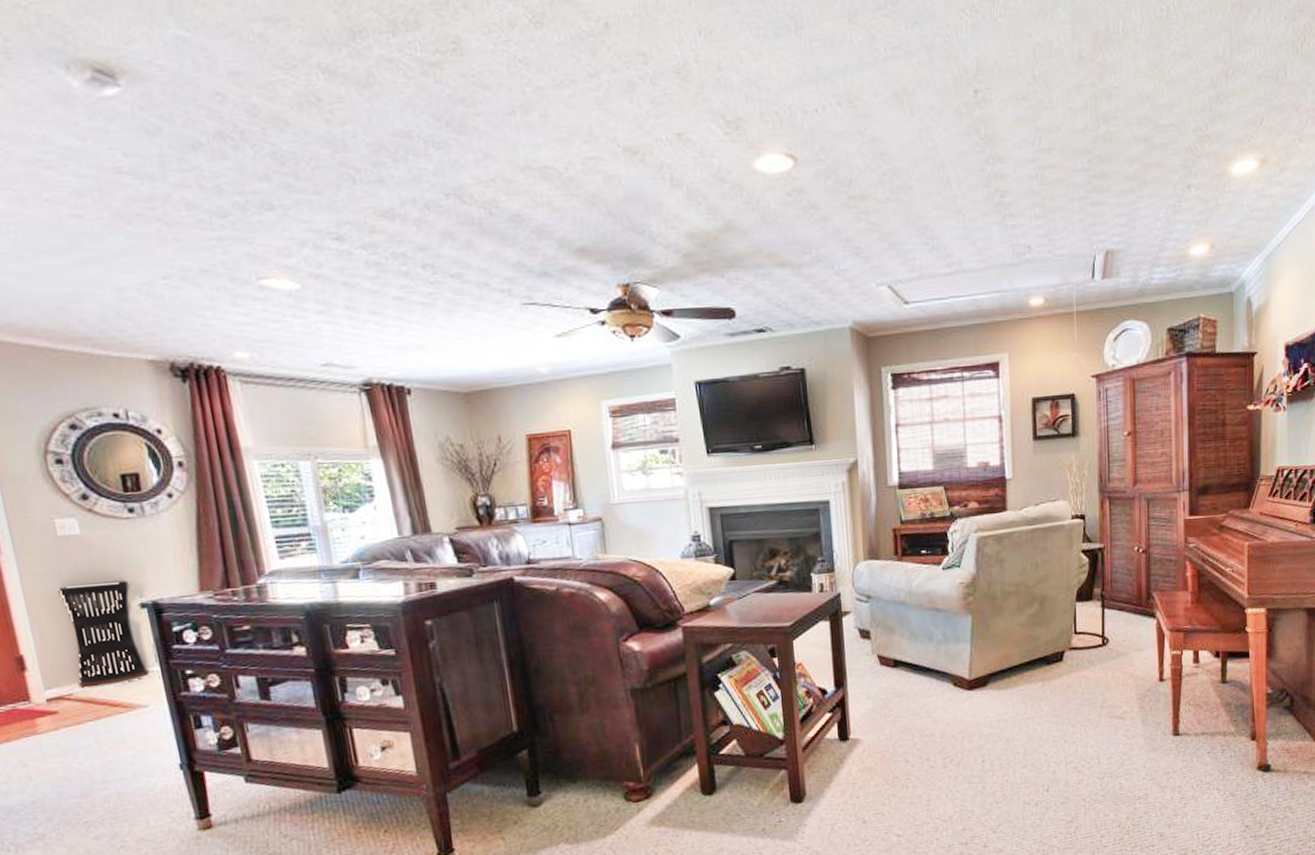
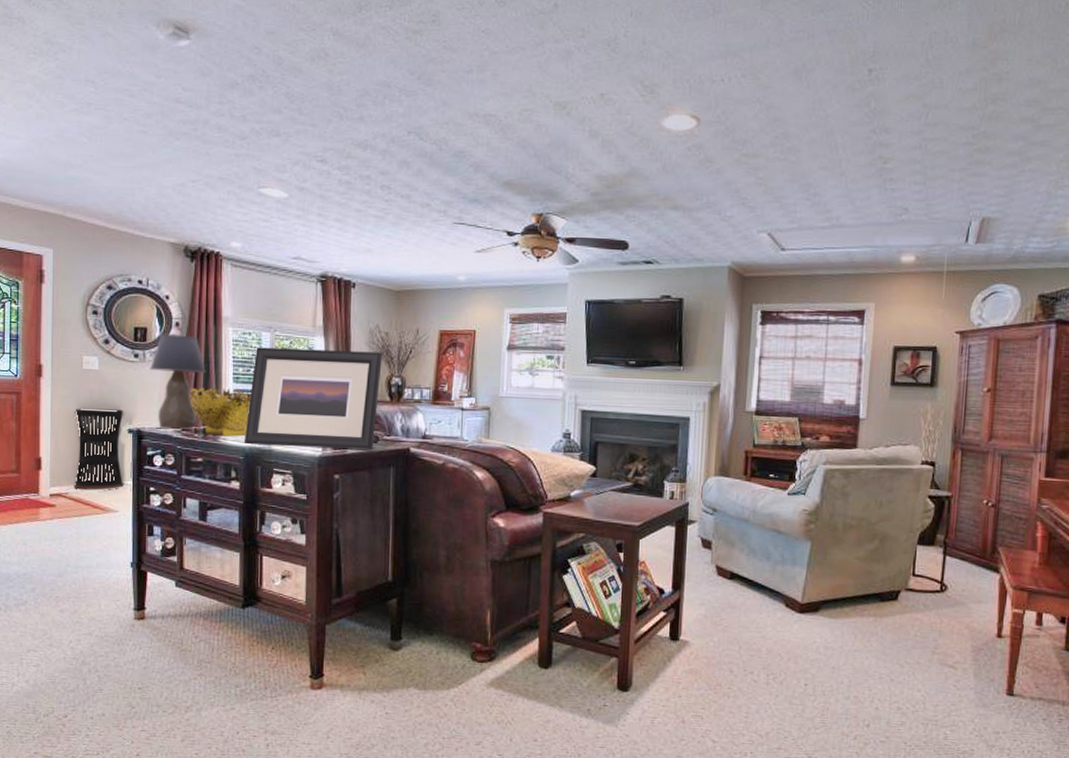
table lamp: none [153,474,233,597] -> present [149,332,206,430]
decorative bowl: none [215,535,303,597] -> present [189,387,251,437]
picture frame: none [294,469,469,601] -> present [243,347,382,450]

